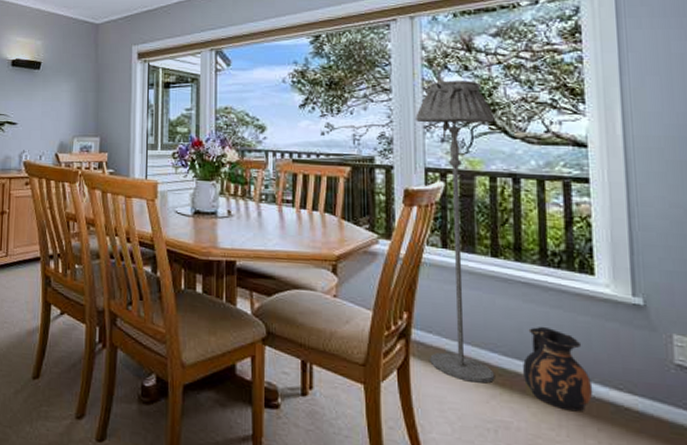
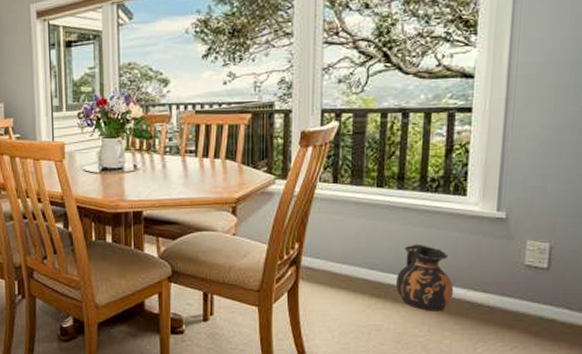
floor lamp: present [415,80,495,383] -> none [315,19,391,296]

